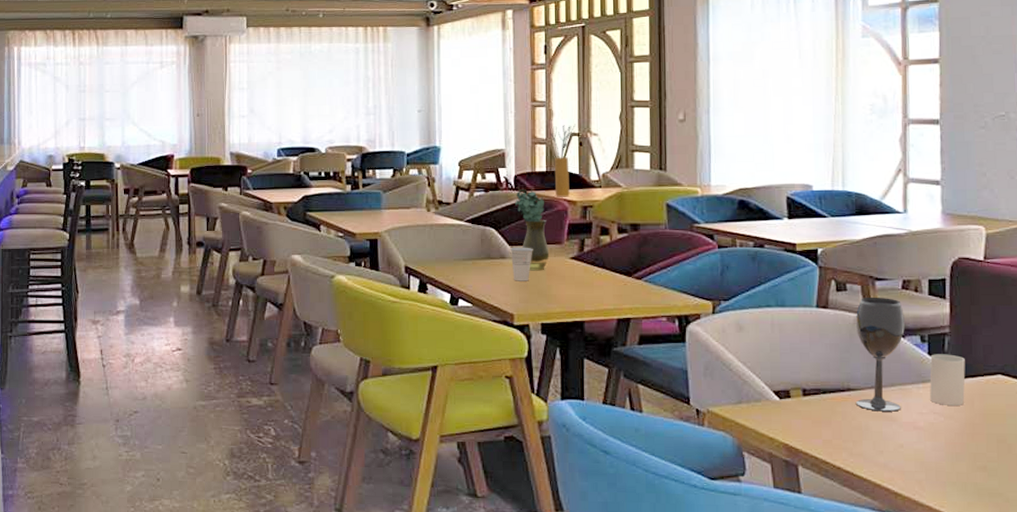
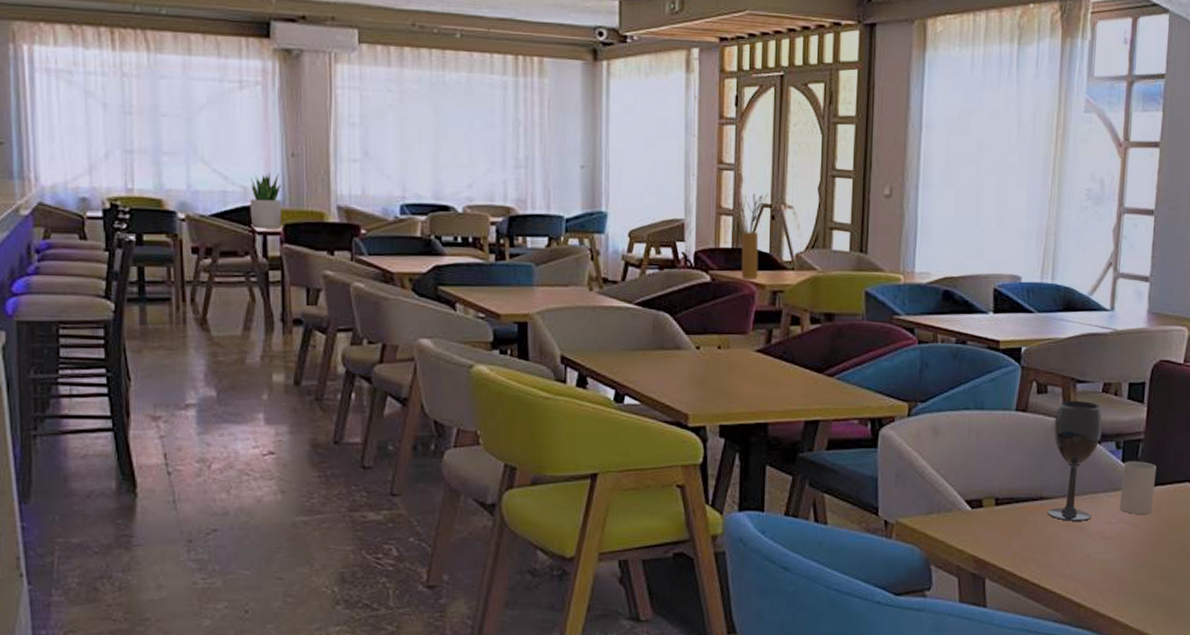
planter: none [166,129,189,173] -> present [250,172,281,230]
cup: present [510,247,533,281] -> none [686,336,713,377]
vase: present [515,187,550,271] -> none [694,266,732,365]

